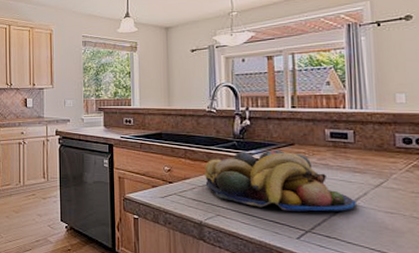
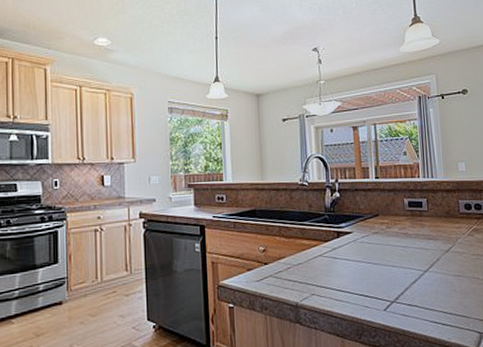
fruit bowl: present [204,149,356,212] -> none [299,221,431,283]

